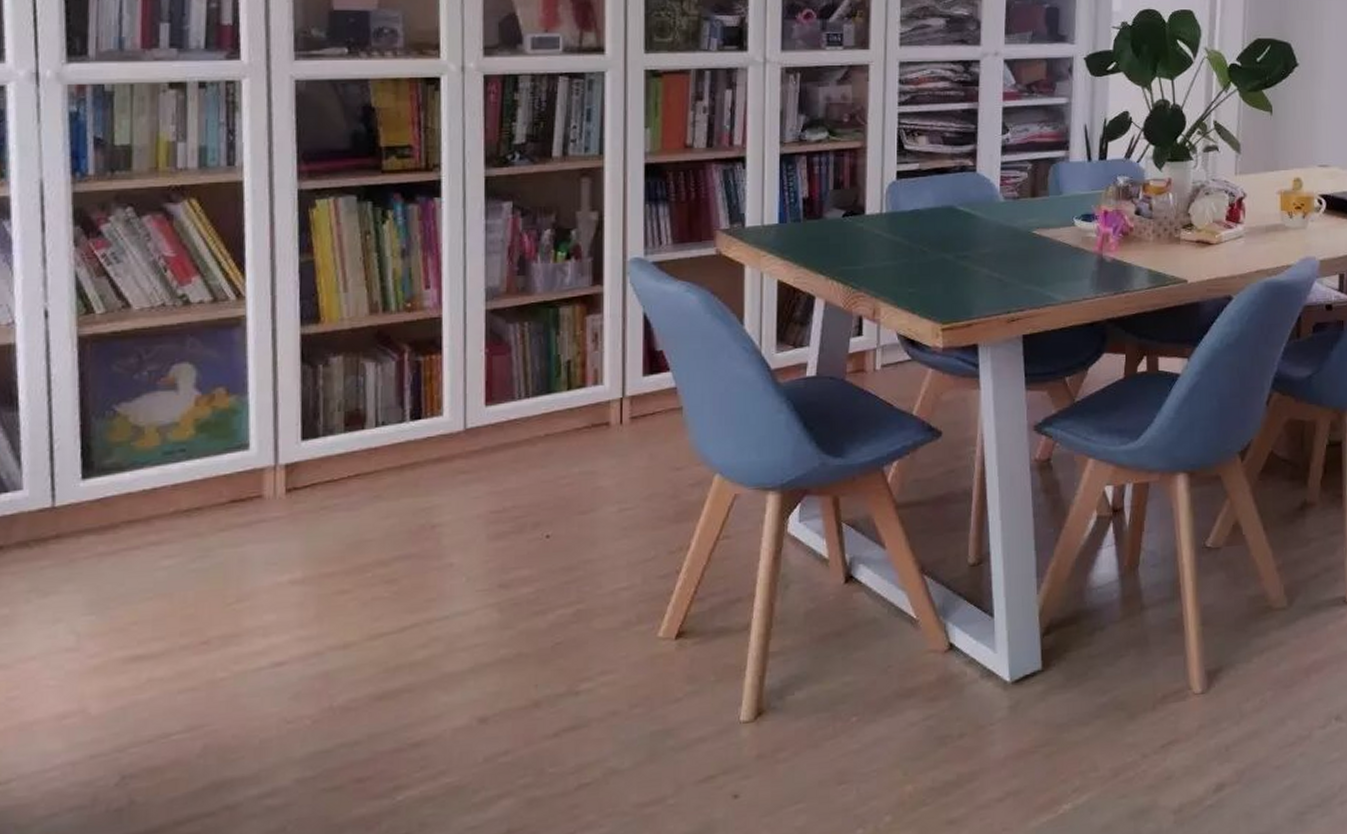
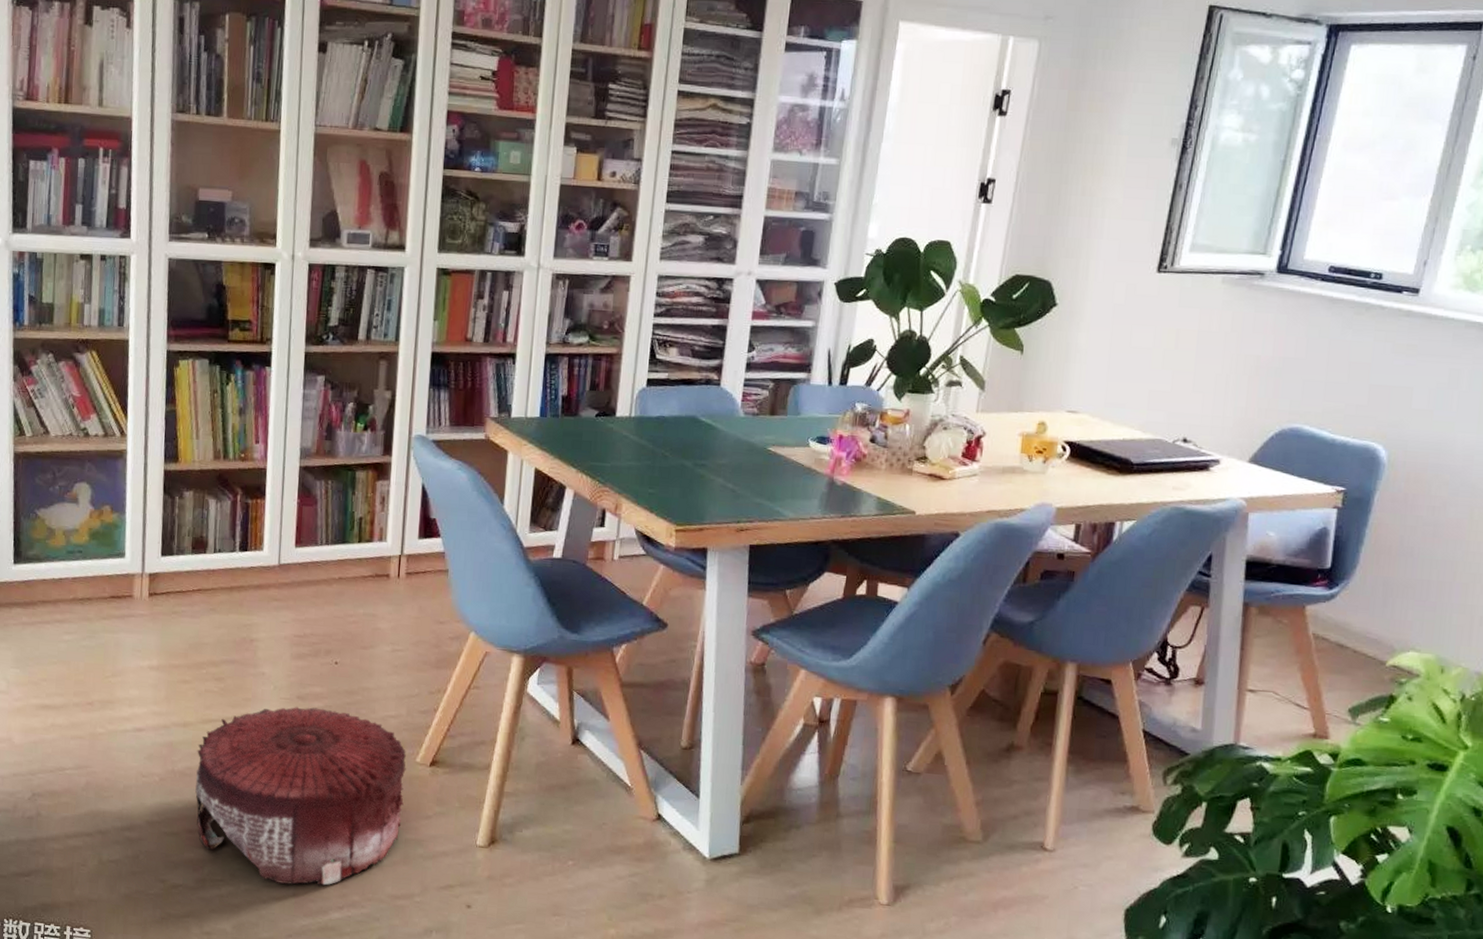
pouf: none [364,594,646,821] -> present [195,707,406,886]

